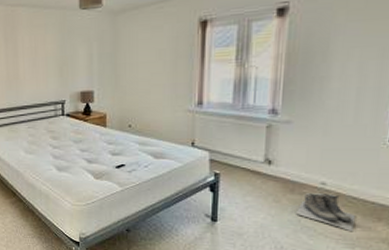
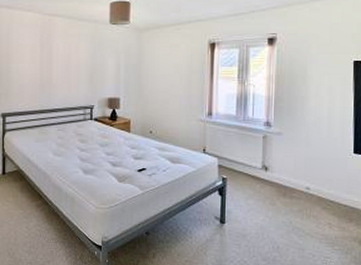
boots: present [296,193,356,231] -> none [288,197,334,231]

